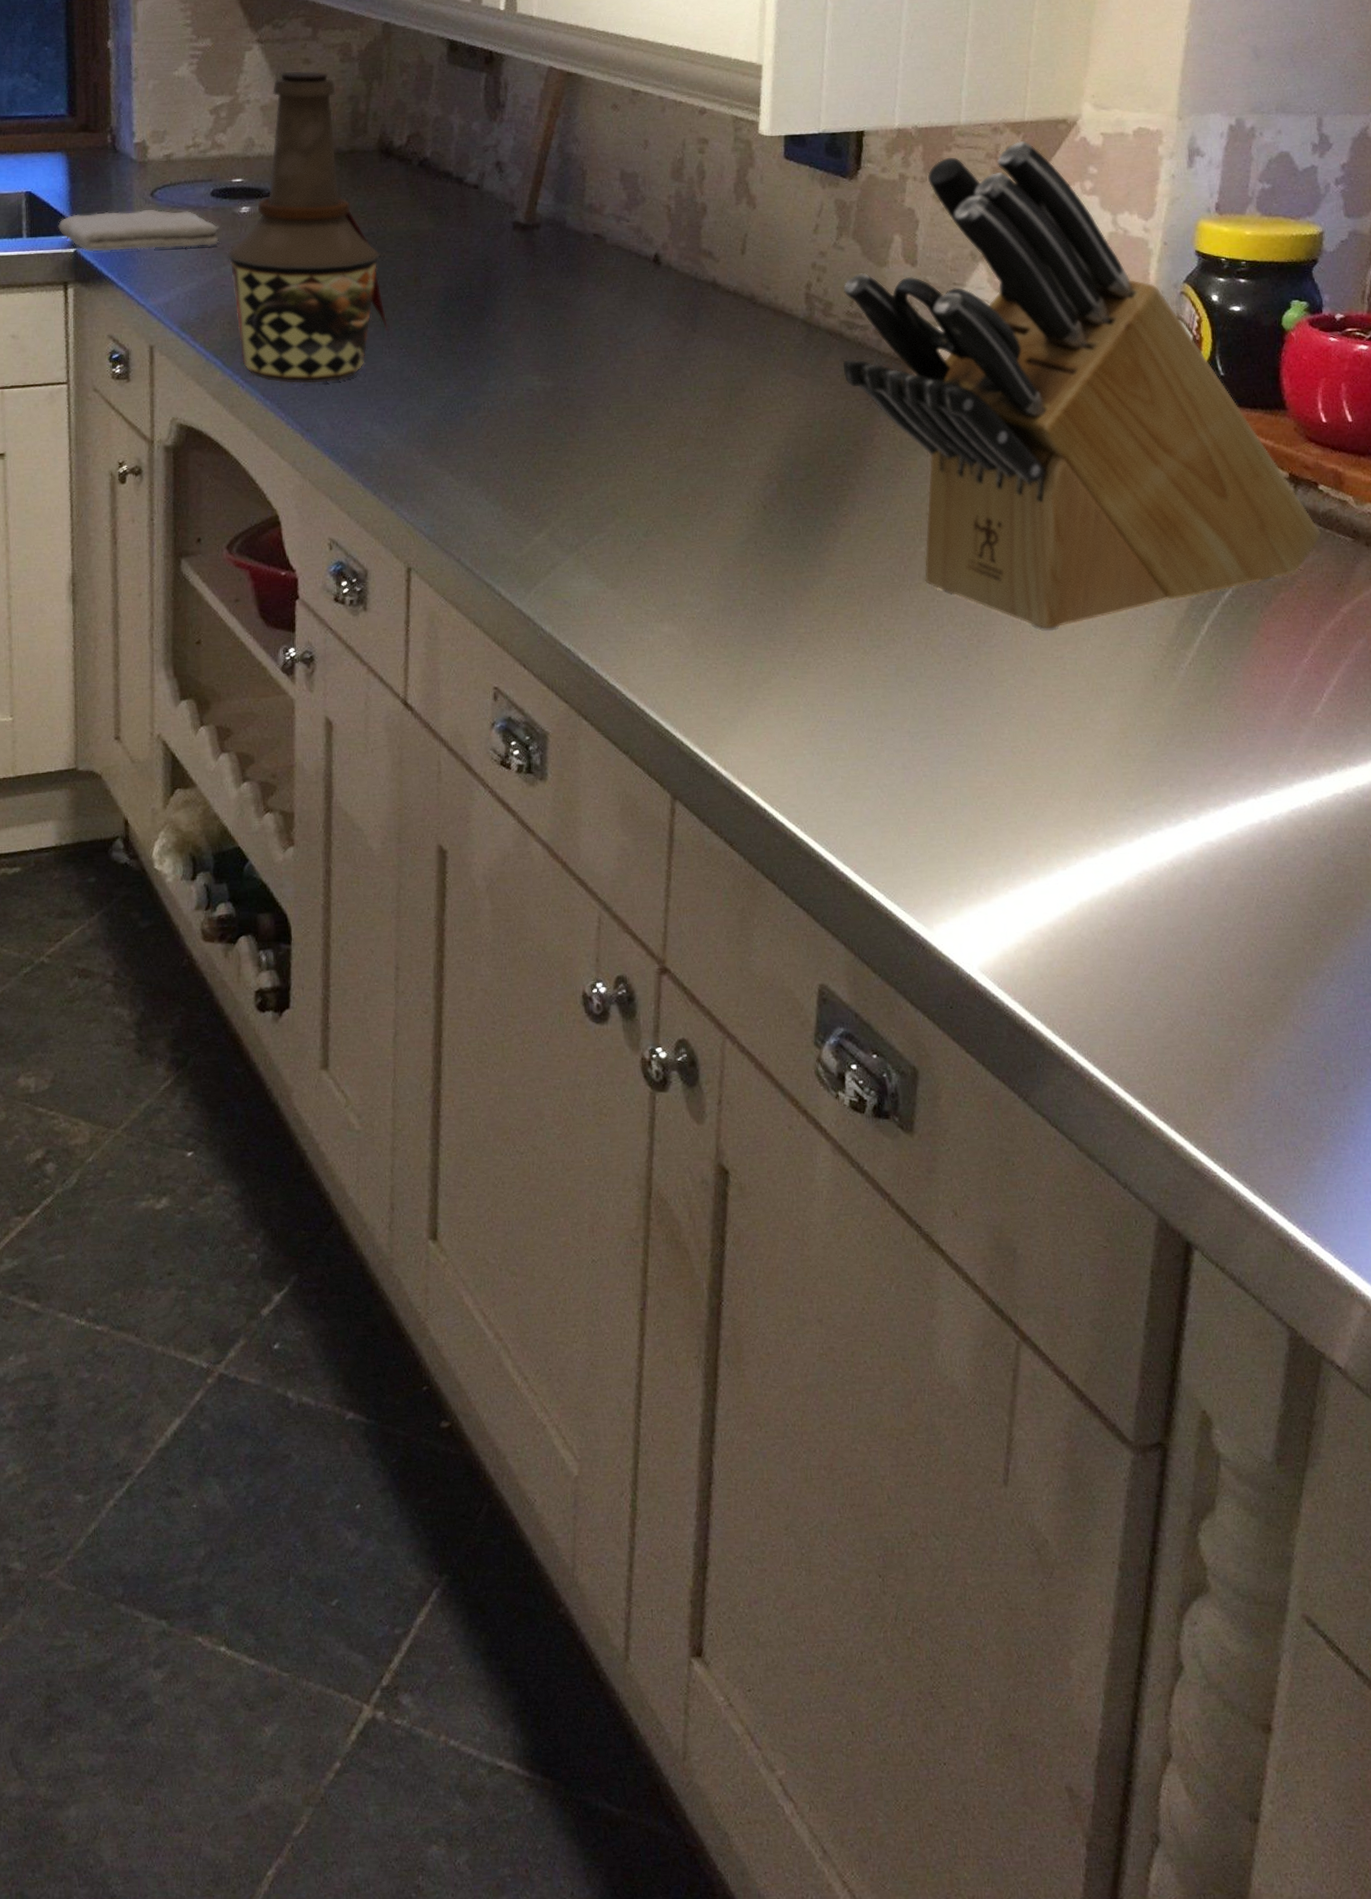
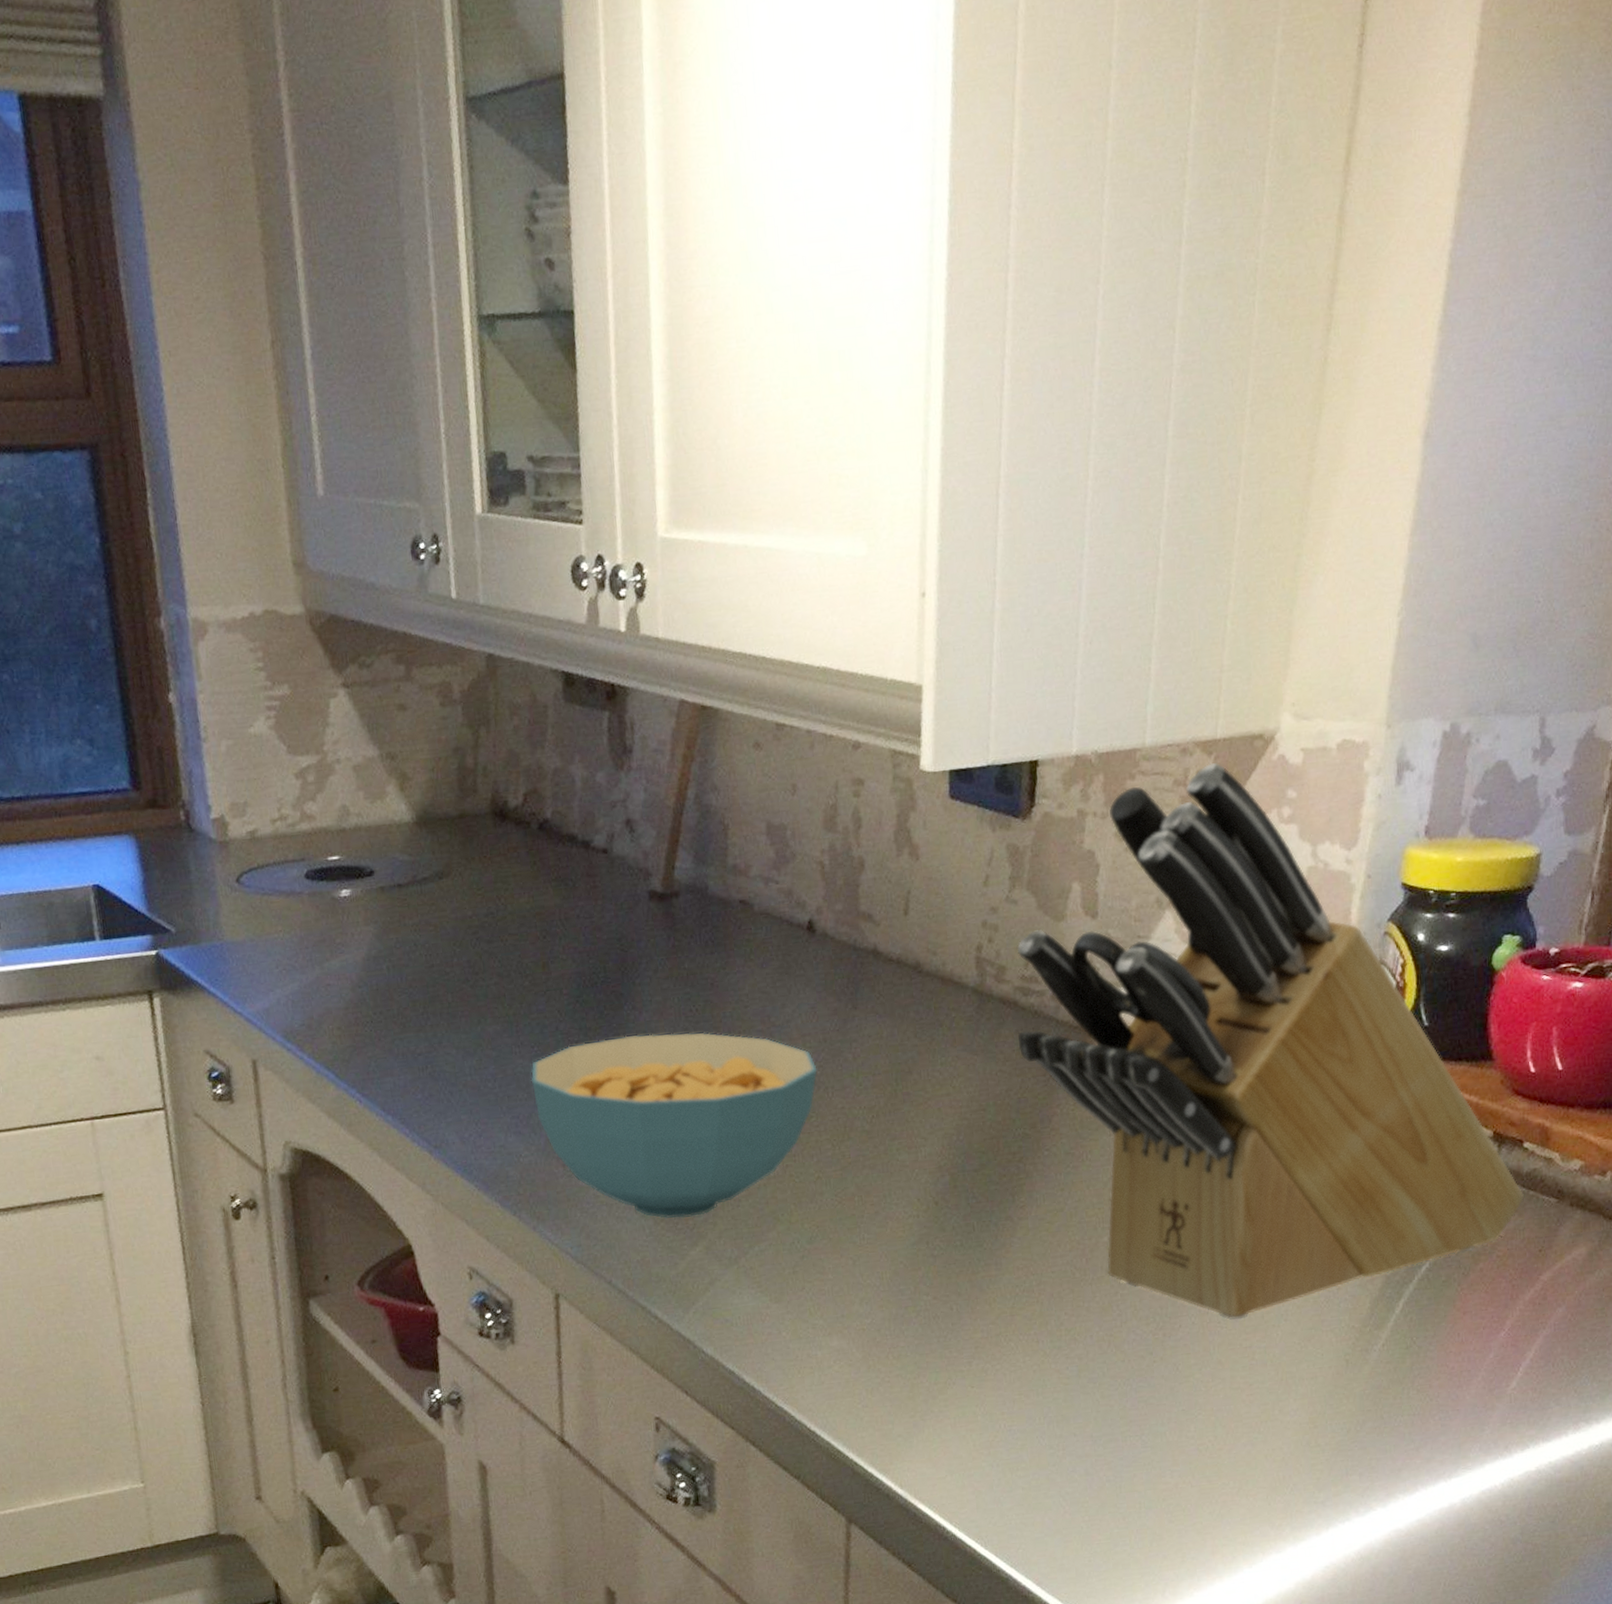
washcloth: present [57,209,220,252] -> none [133,897,319,953]
bottle: present [227,71,389,383] -> none [329,719,517,1094]
cereal bowl: none [398,343,658,507] -> present [531,1032,817,1219]

